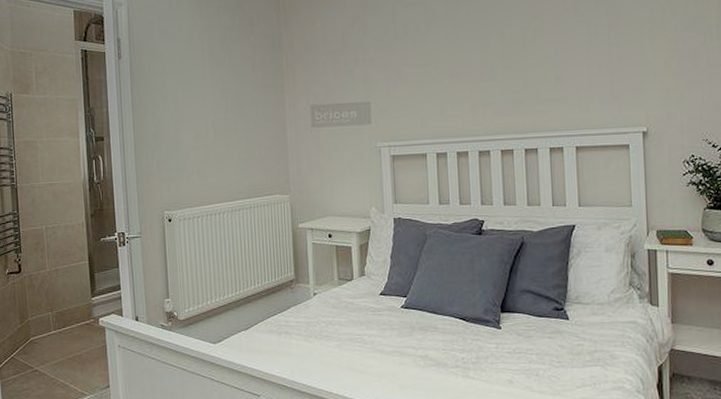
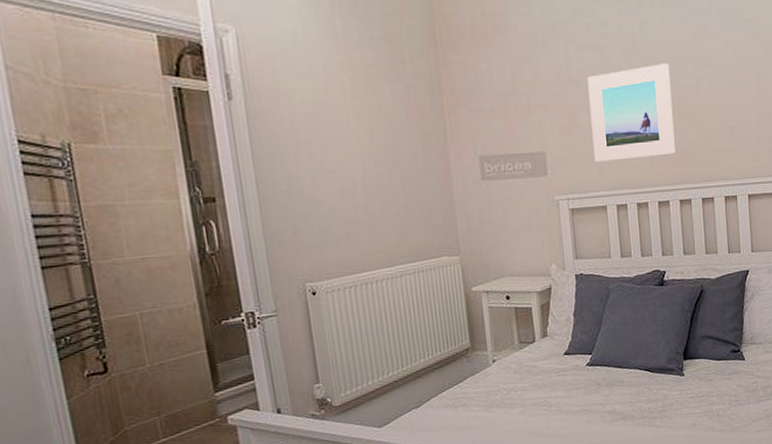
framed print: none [412,17,498,112] -> present [587,63,676,162]

